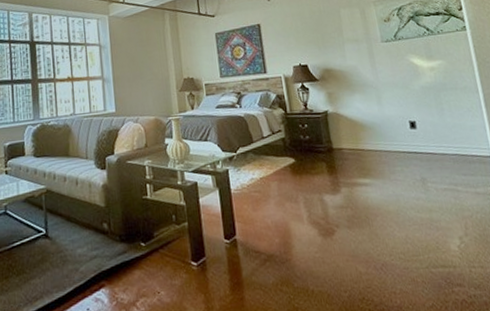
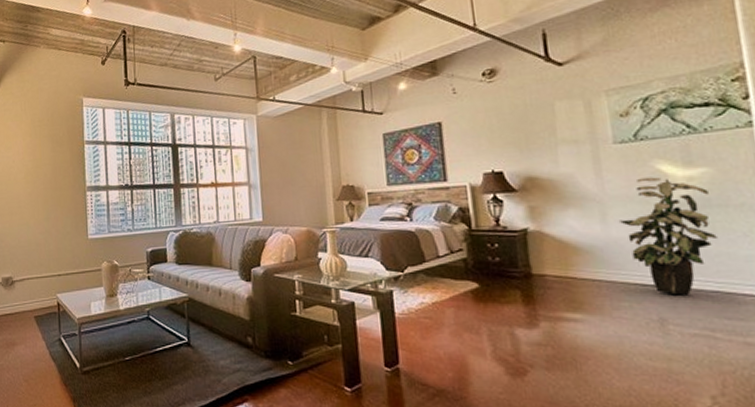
indoor plant: none [389,67,452,159] -> present [618,177,717,296]

